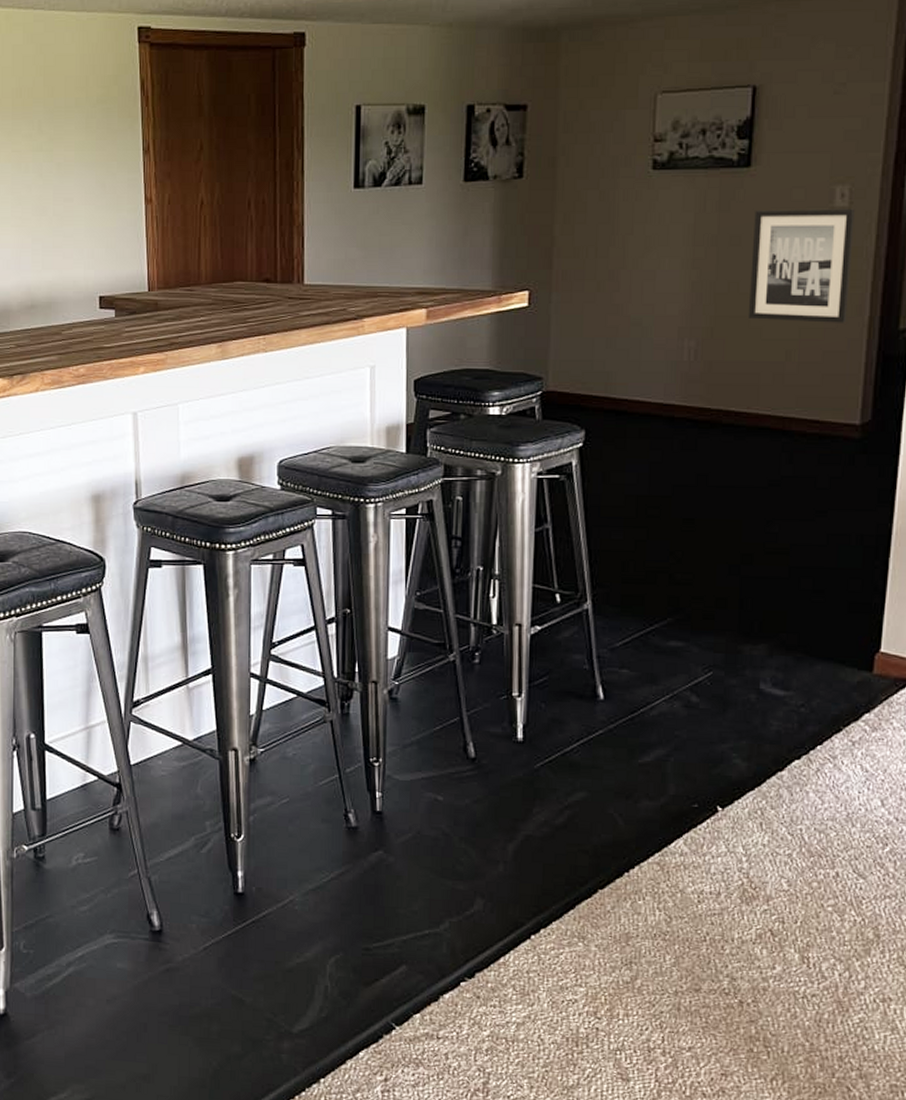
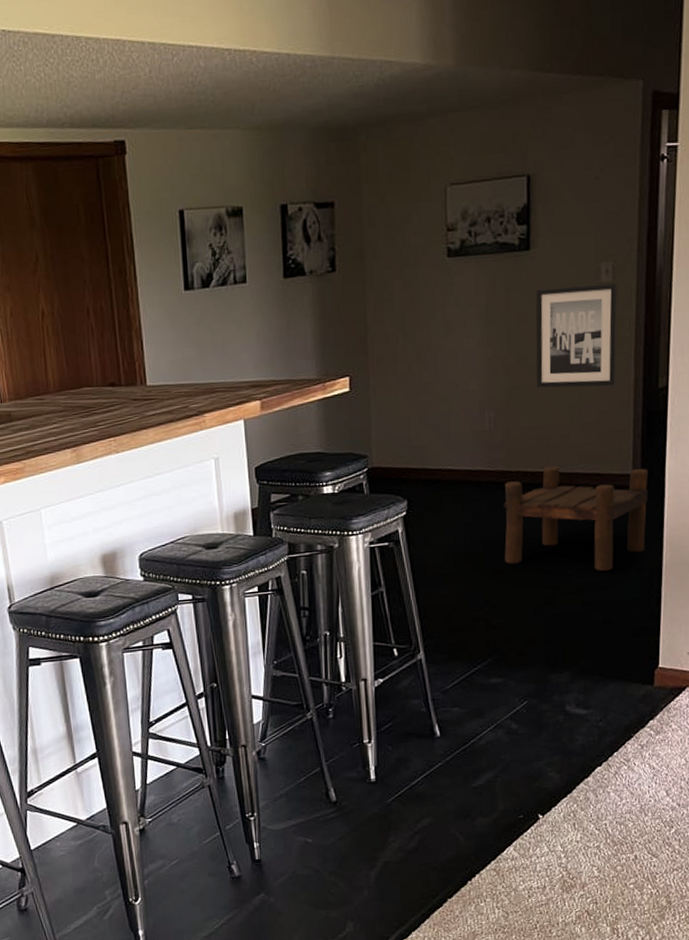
stool: none [696,408,881,533] -> present [503,466,649,572]

